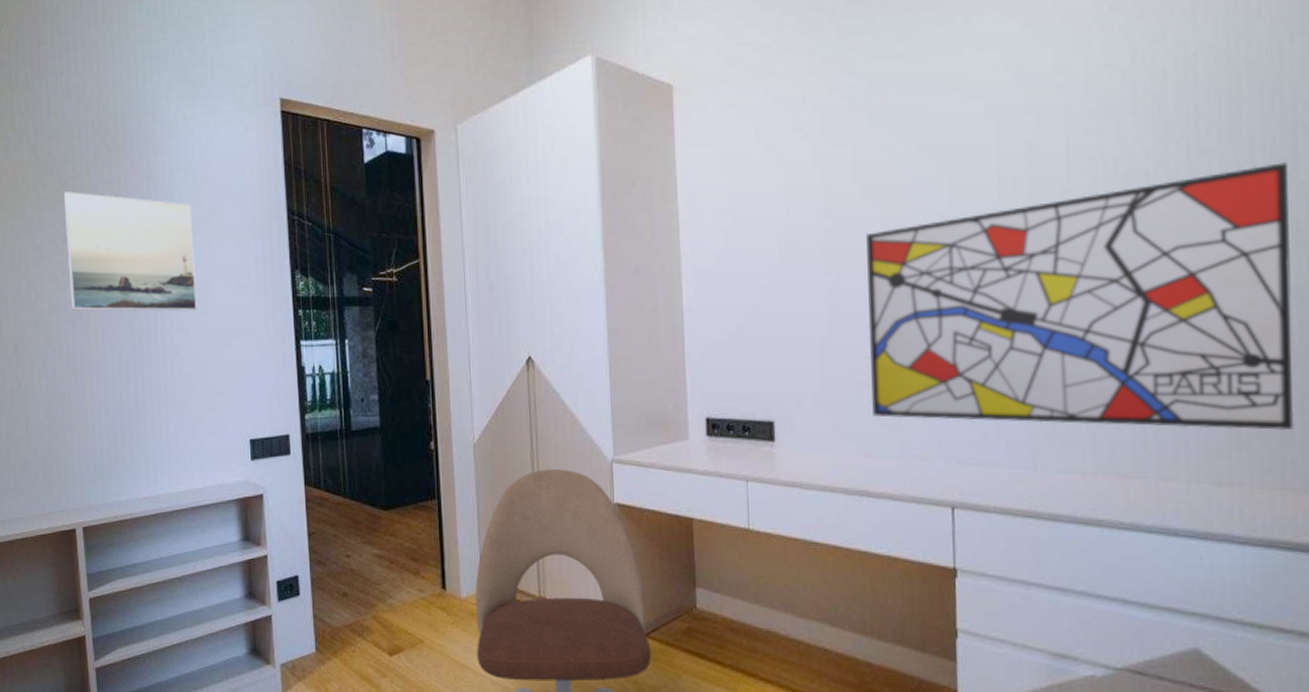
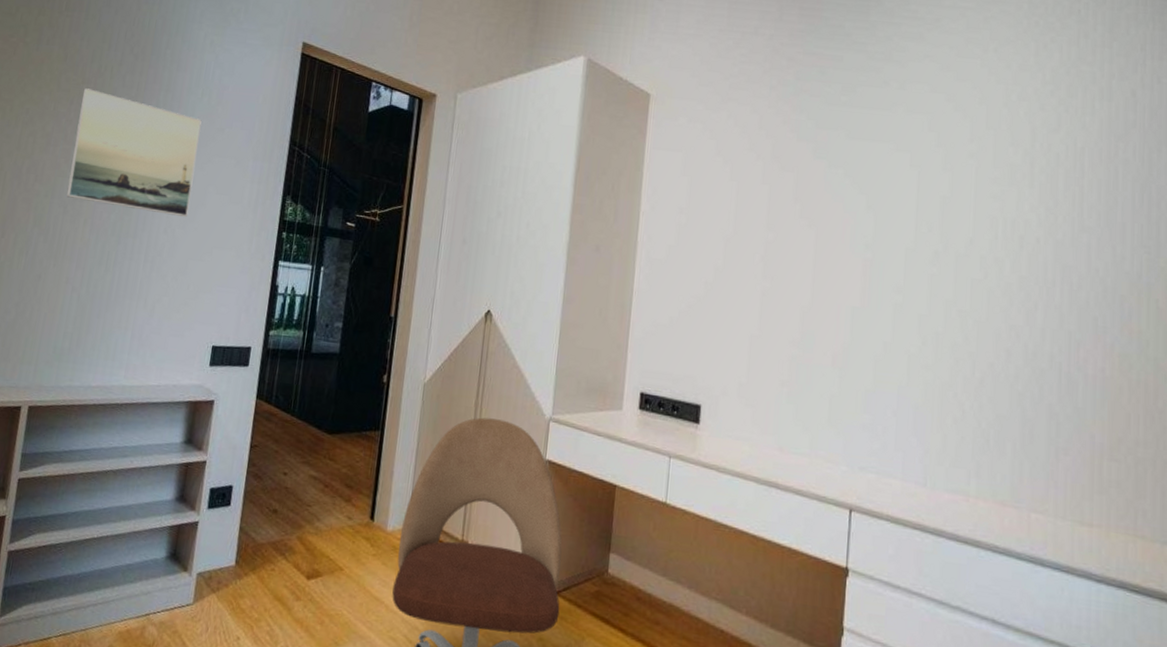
wall art: present [866,162,1295,431] -> none [789,248,1152,483]

